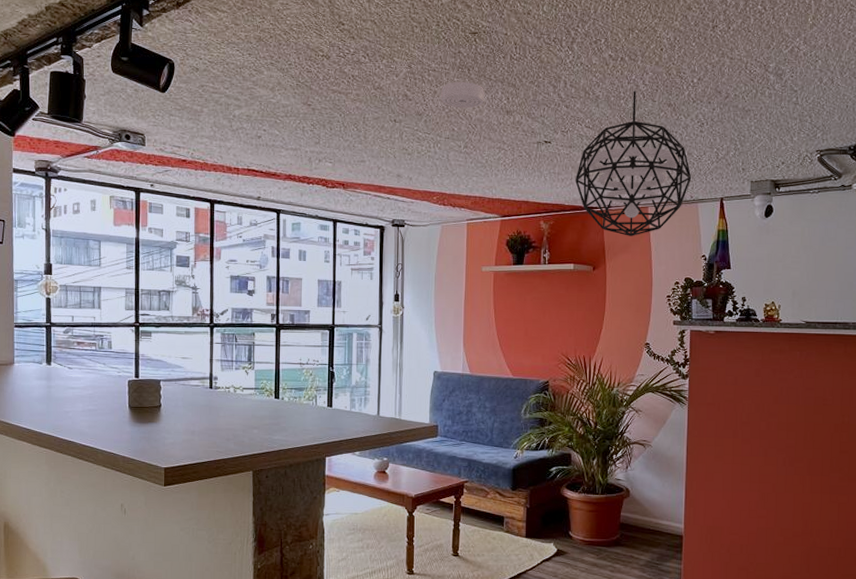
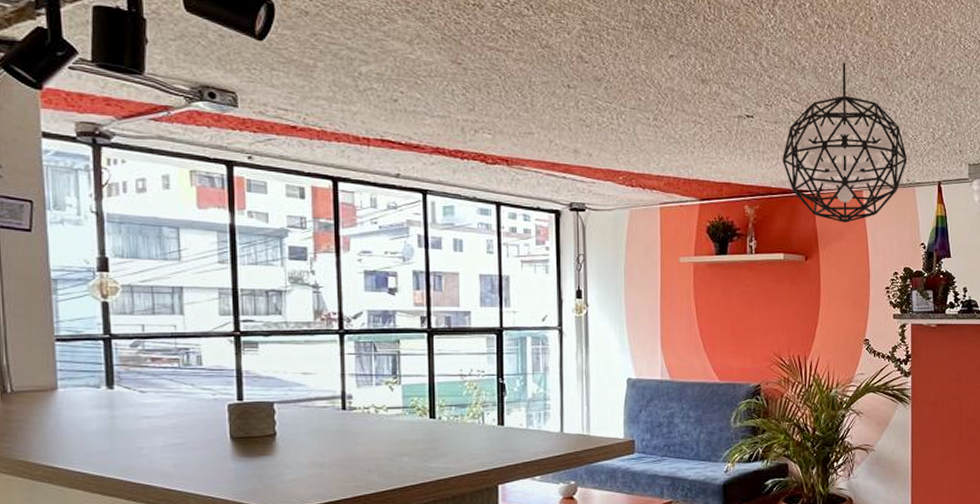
smoke detector: present [440,81,485,109] -> none [623,43,676,75]

